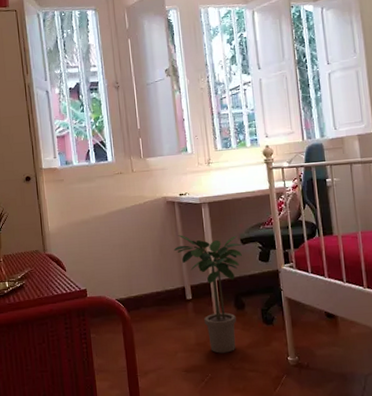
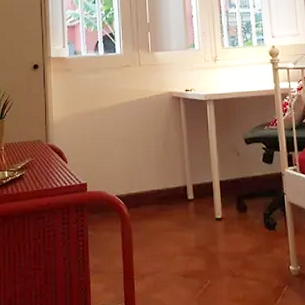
potted plant: present [173,235,242,353] -> none [177,131,246,259]

